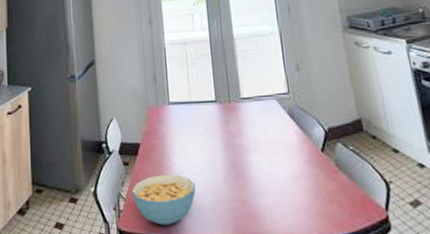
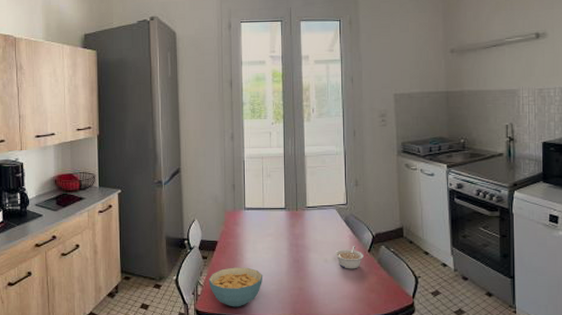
legume: none [279,144,317,174] -> present [334,246,364,269]

